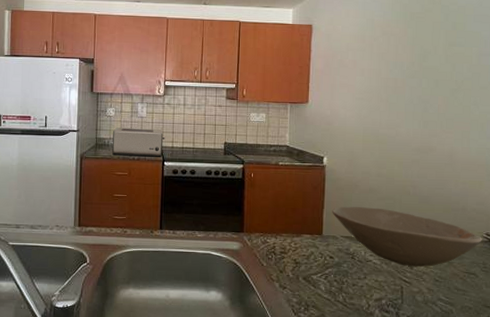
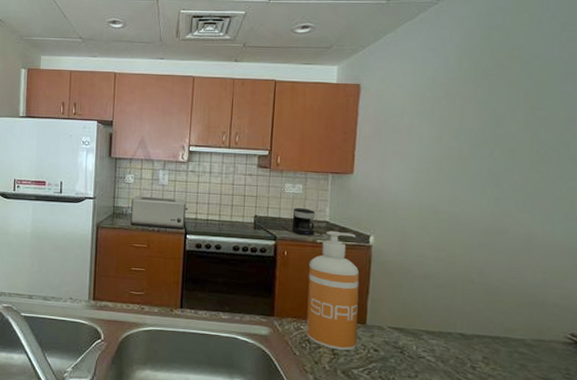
coffee maker: none [249,134,284,160] -> present [282,208,323,238]
soap dispenser: none [271,153,316,260] -> present [306,230,360,351]
bowl: present [332,206,482,267] -> none [378,293,566,369]

